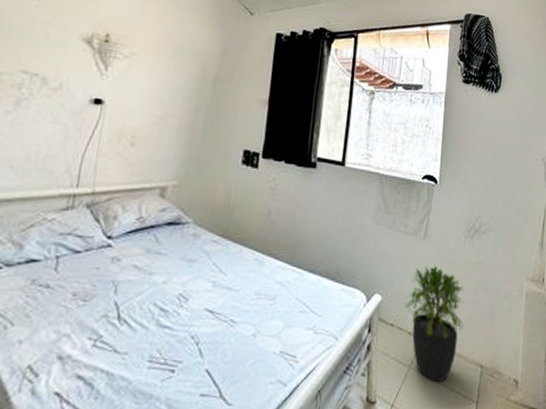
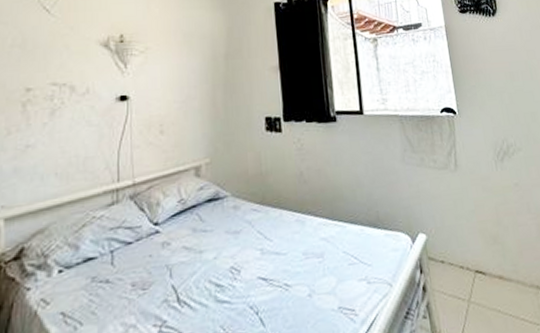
potted plant: present [404,265,465,382] -> none [450,195,515,312]

